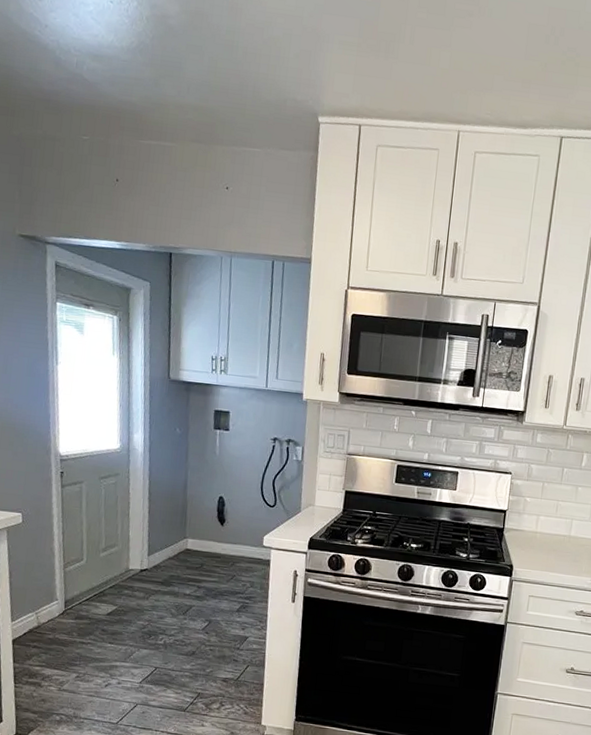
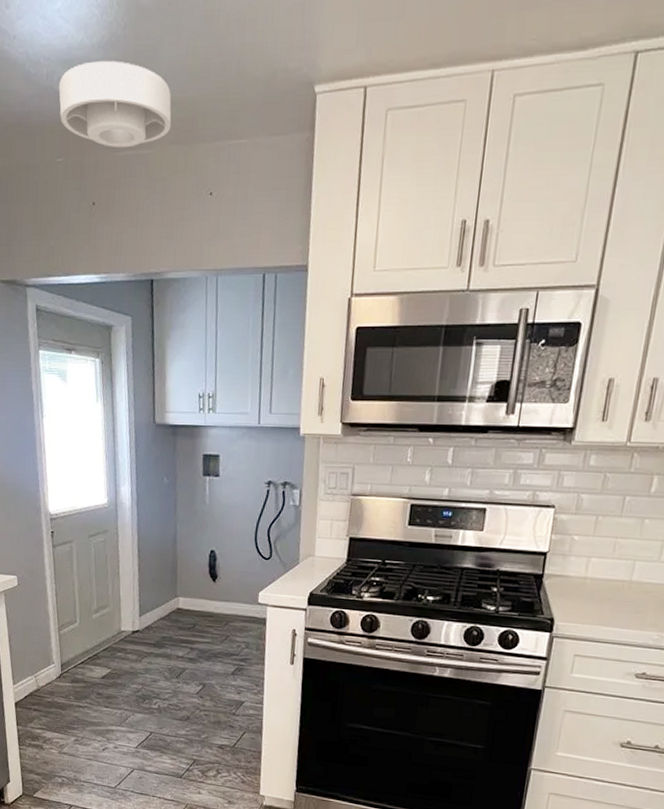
ceiling light: none [87,60,194,138] -> present [59,60,172,148]

